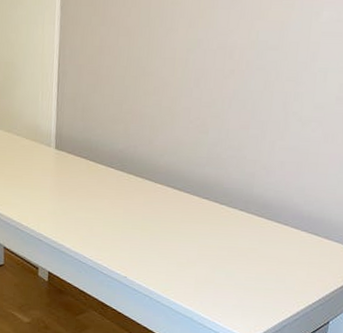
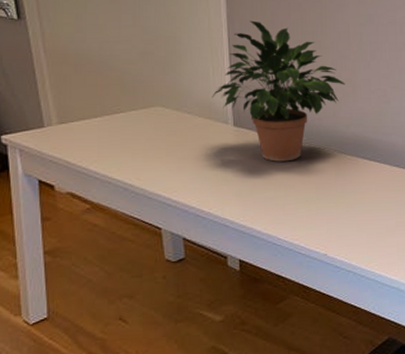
potted plant: none [39,46,165,186] -> present [212,20,346,162]

